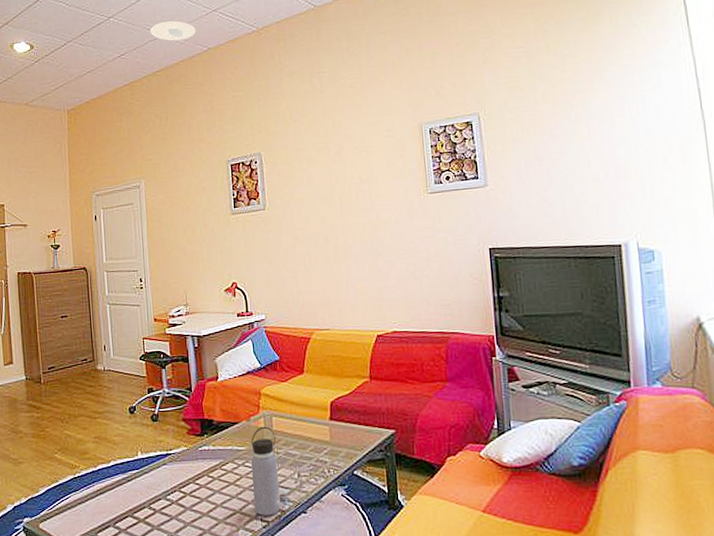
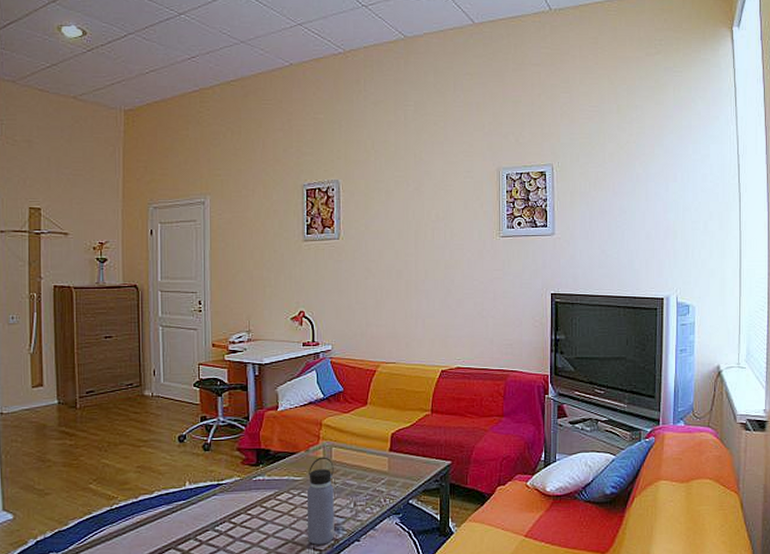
recessed light: present [151,21,196,41] -> none [227,28,278,51]

